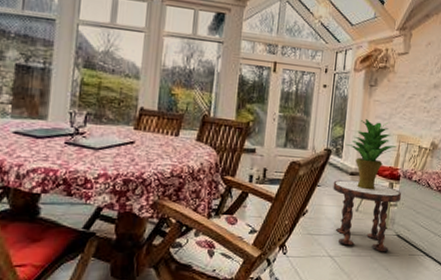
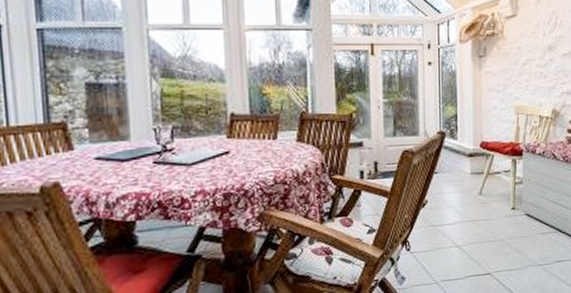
side table: present [333,179,402,252] -> none [451,161,527,235]
potted plant: present [345,119,398,190] -> none [459,93,517,171]

